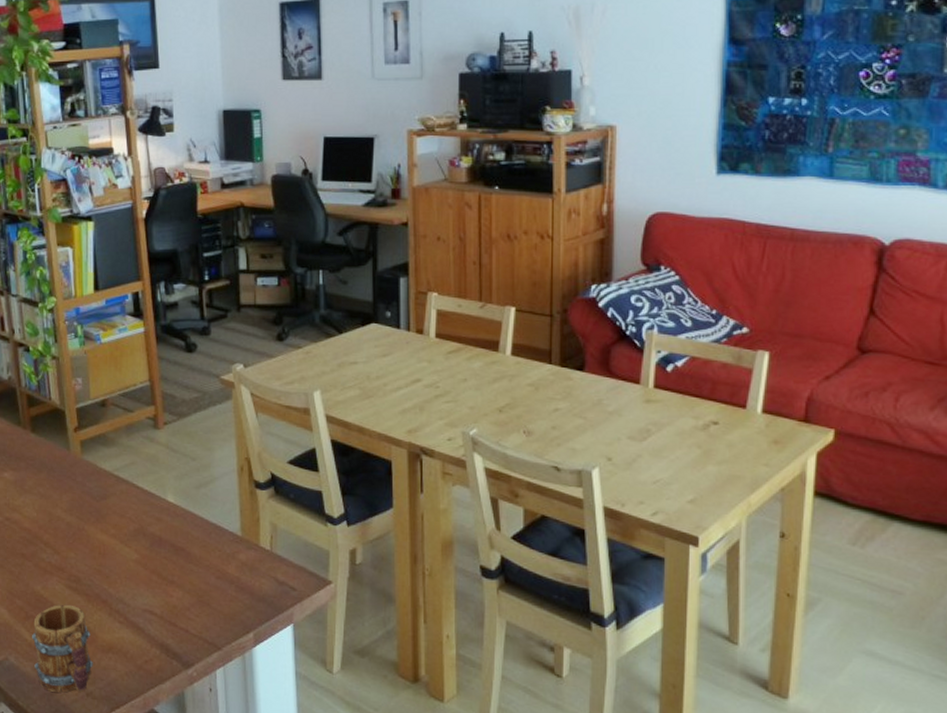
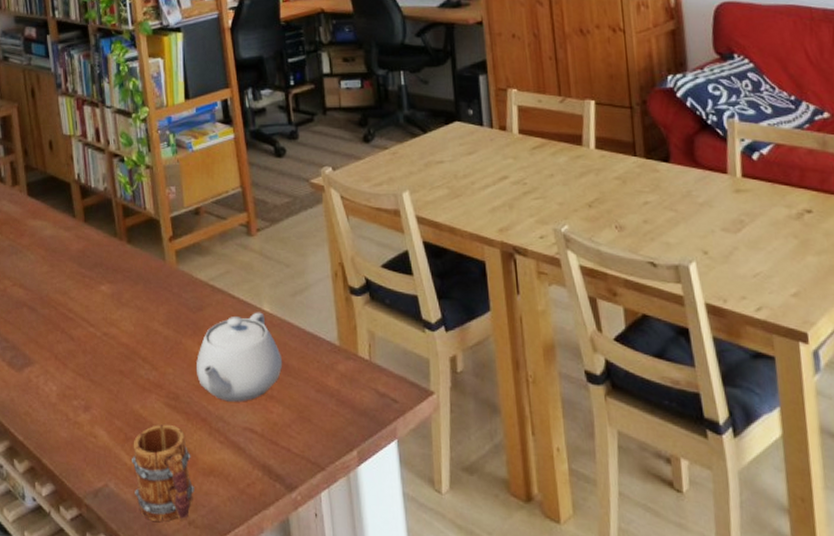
teapot: none [97,502,185,586] -> present [195,312,283,402]

